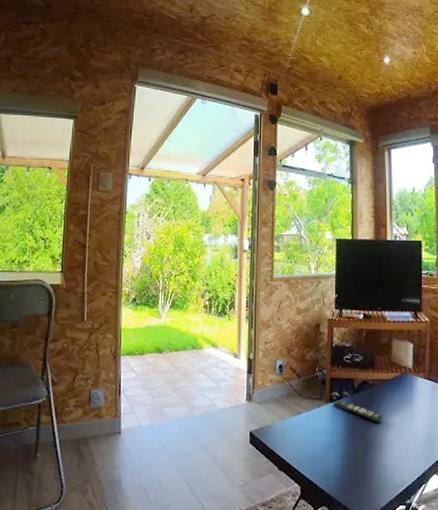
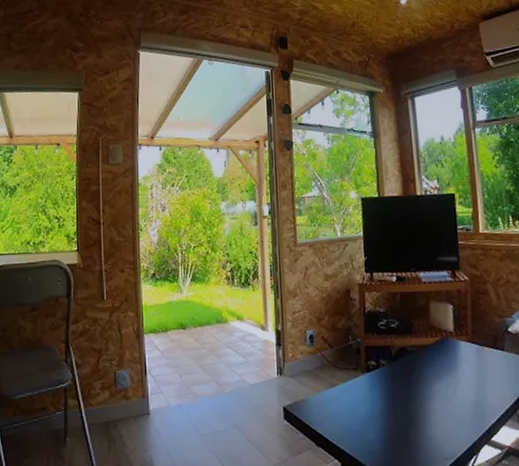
remote control: present [333,399,383,422] -> none [369,368,426,391]

